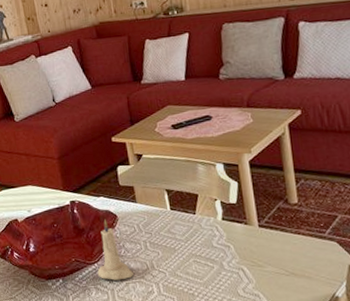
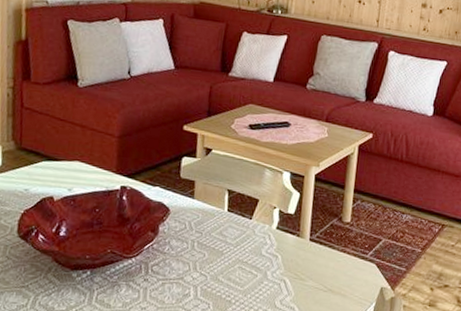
candle: present [97,219,134,280] -> none [133,211,173,279]

